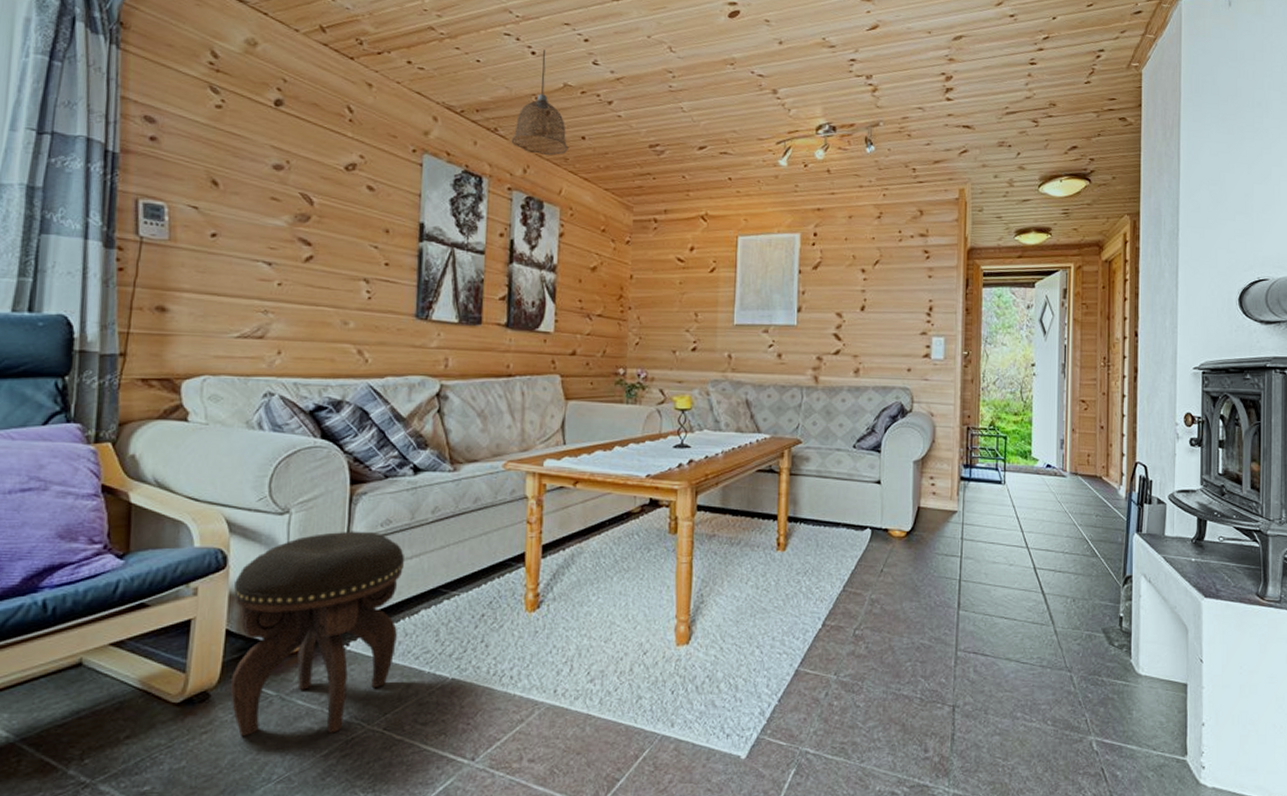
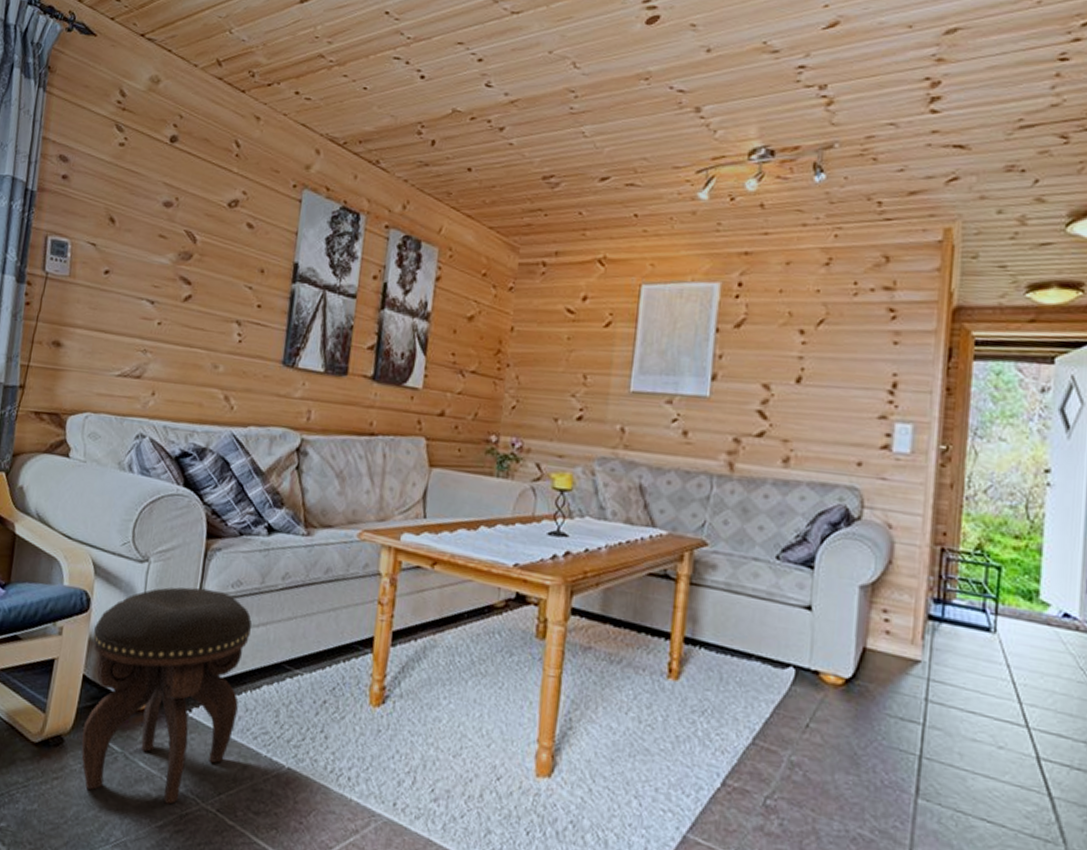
pendant lamp: present [511,49,568,156] -> none [392,73,453,190]

